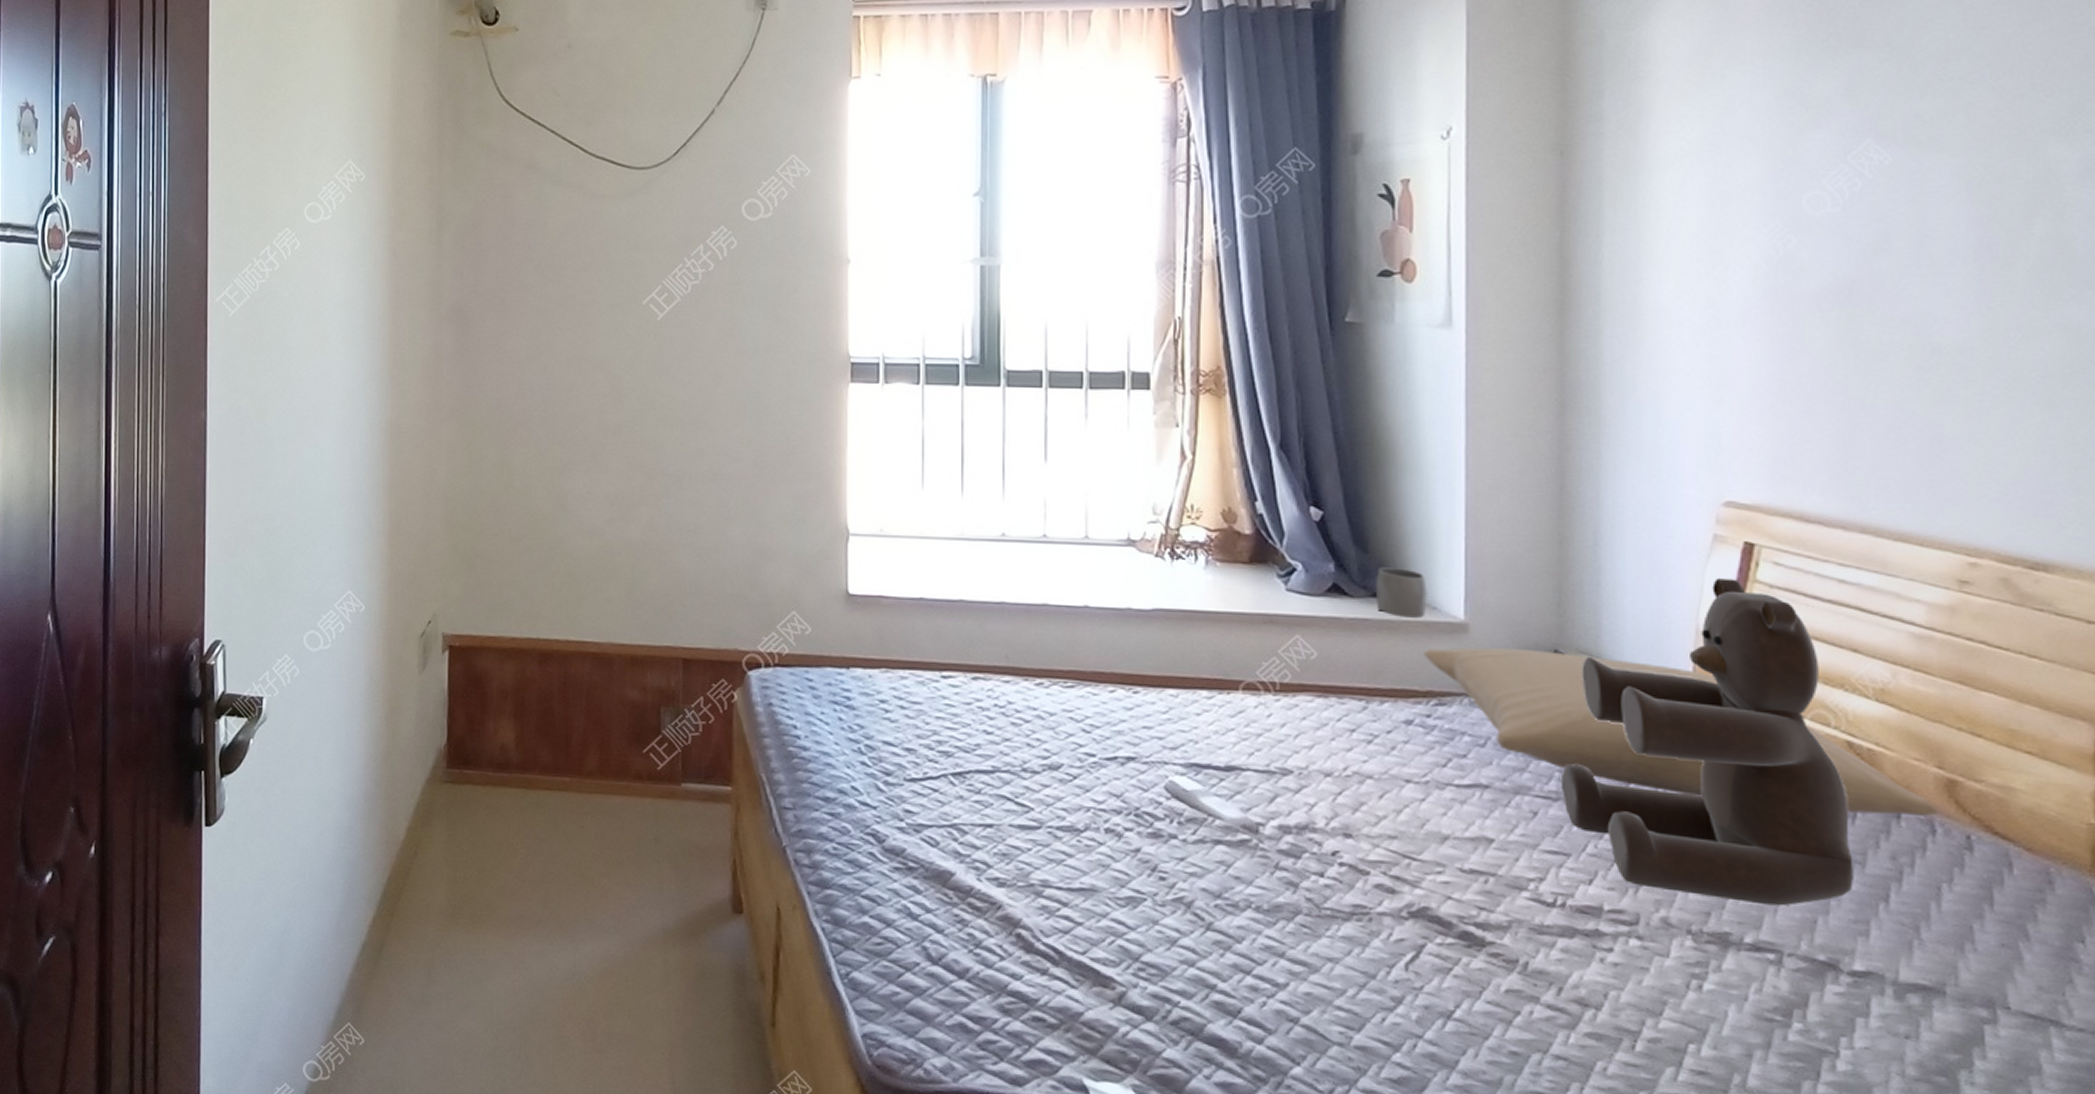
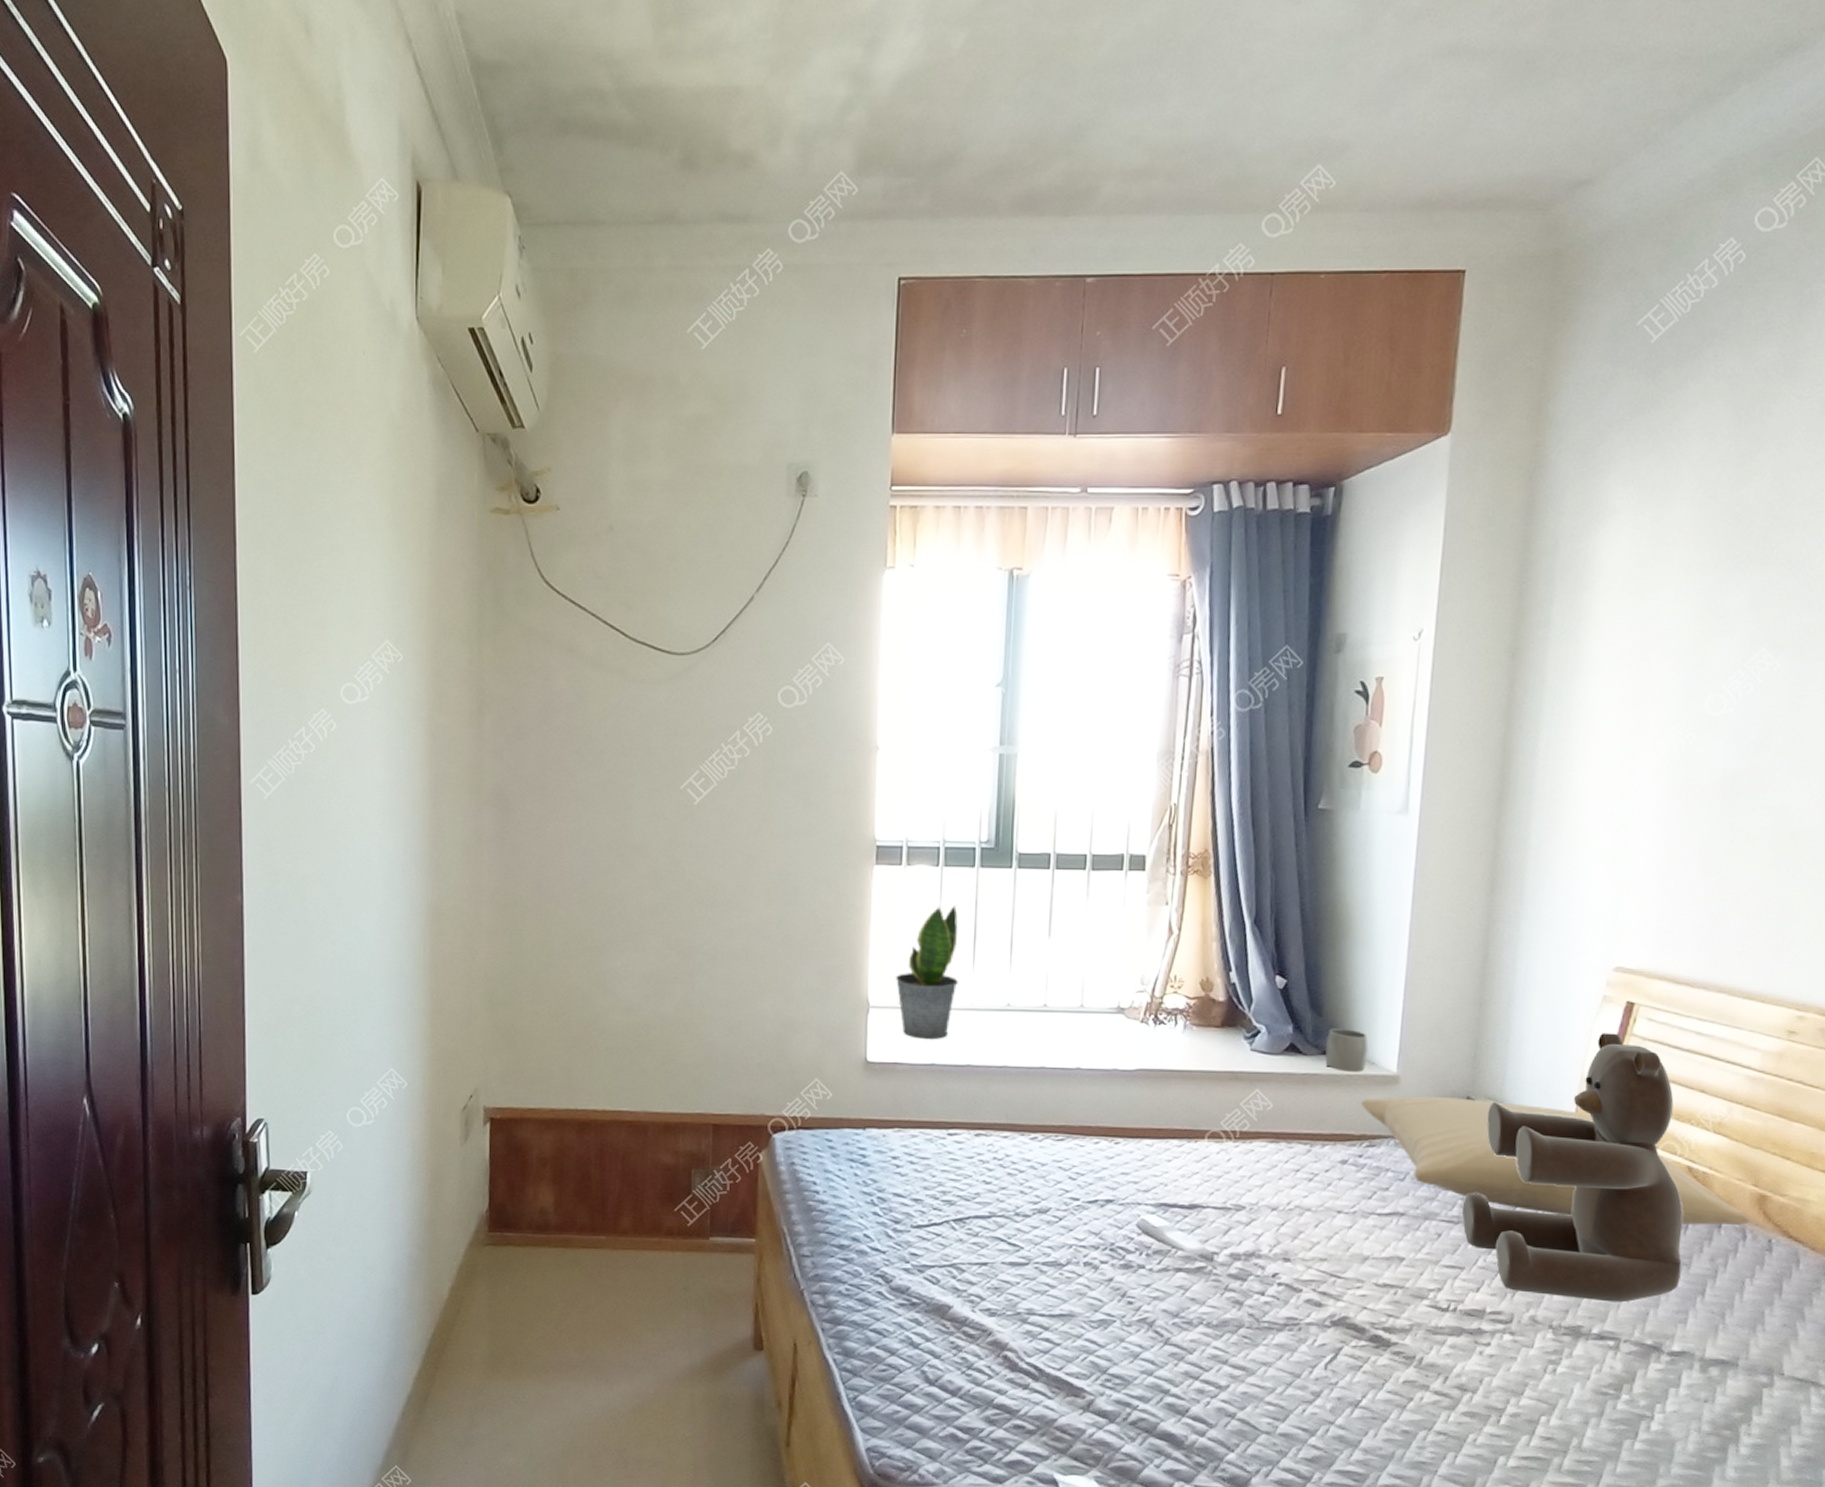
potted plant: none [877,425,946,571] -> present [896,904,958,1039]

